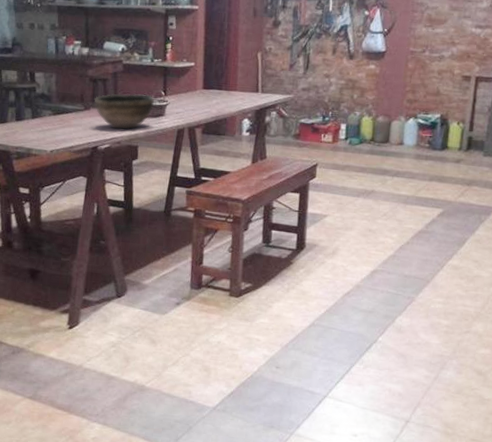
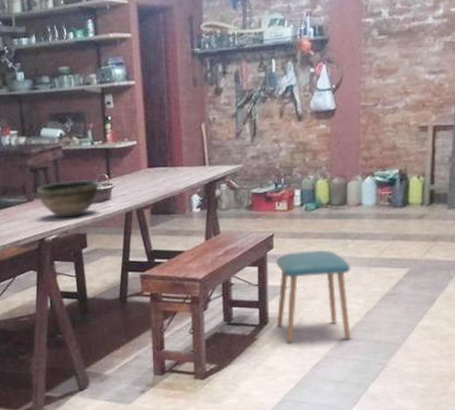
stool: none [313,182,388,272] -> present [275,250,351,344]

